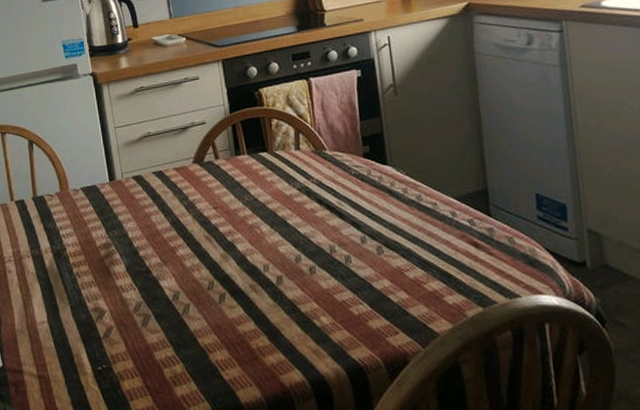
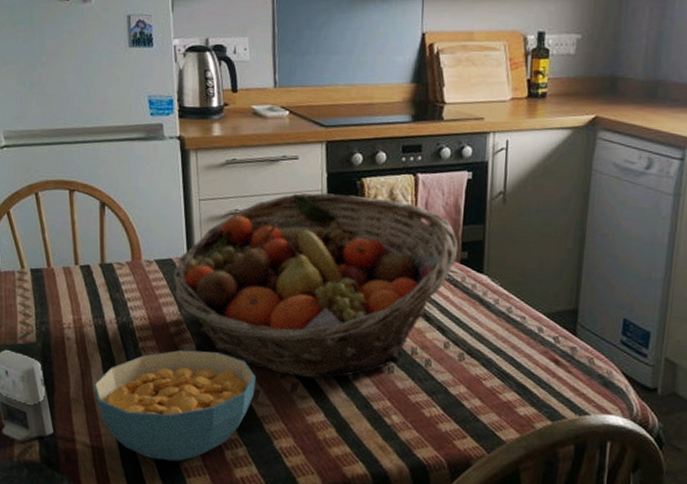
cereal bowl: none [35,270,185,385] -> present [93,349,257,462]
fruit basket: none [98,105,360,287] -> present [172,193,458,379]

